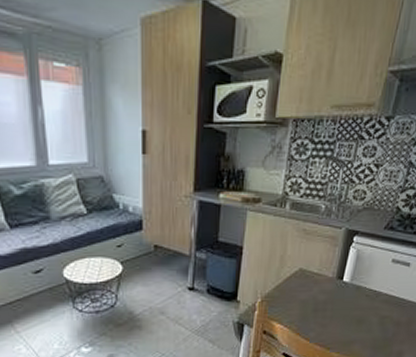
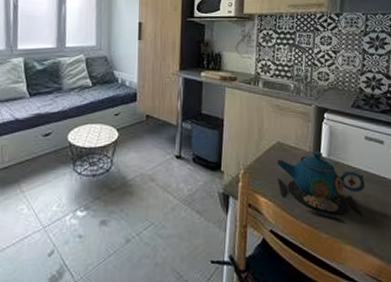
teapot: none [295,275,384,341] -> present [277,150,366,221]

